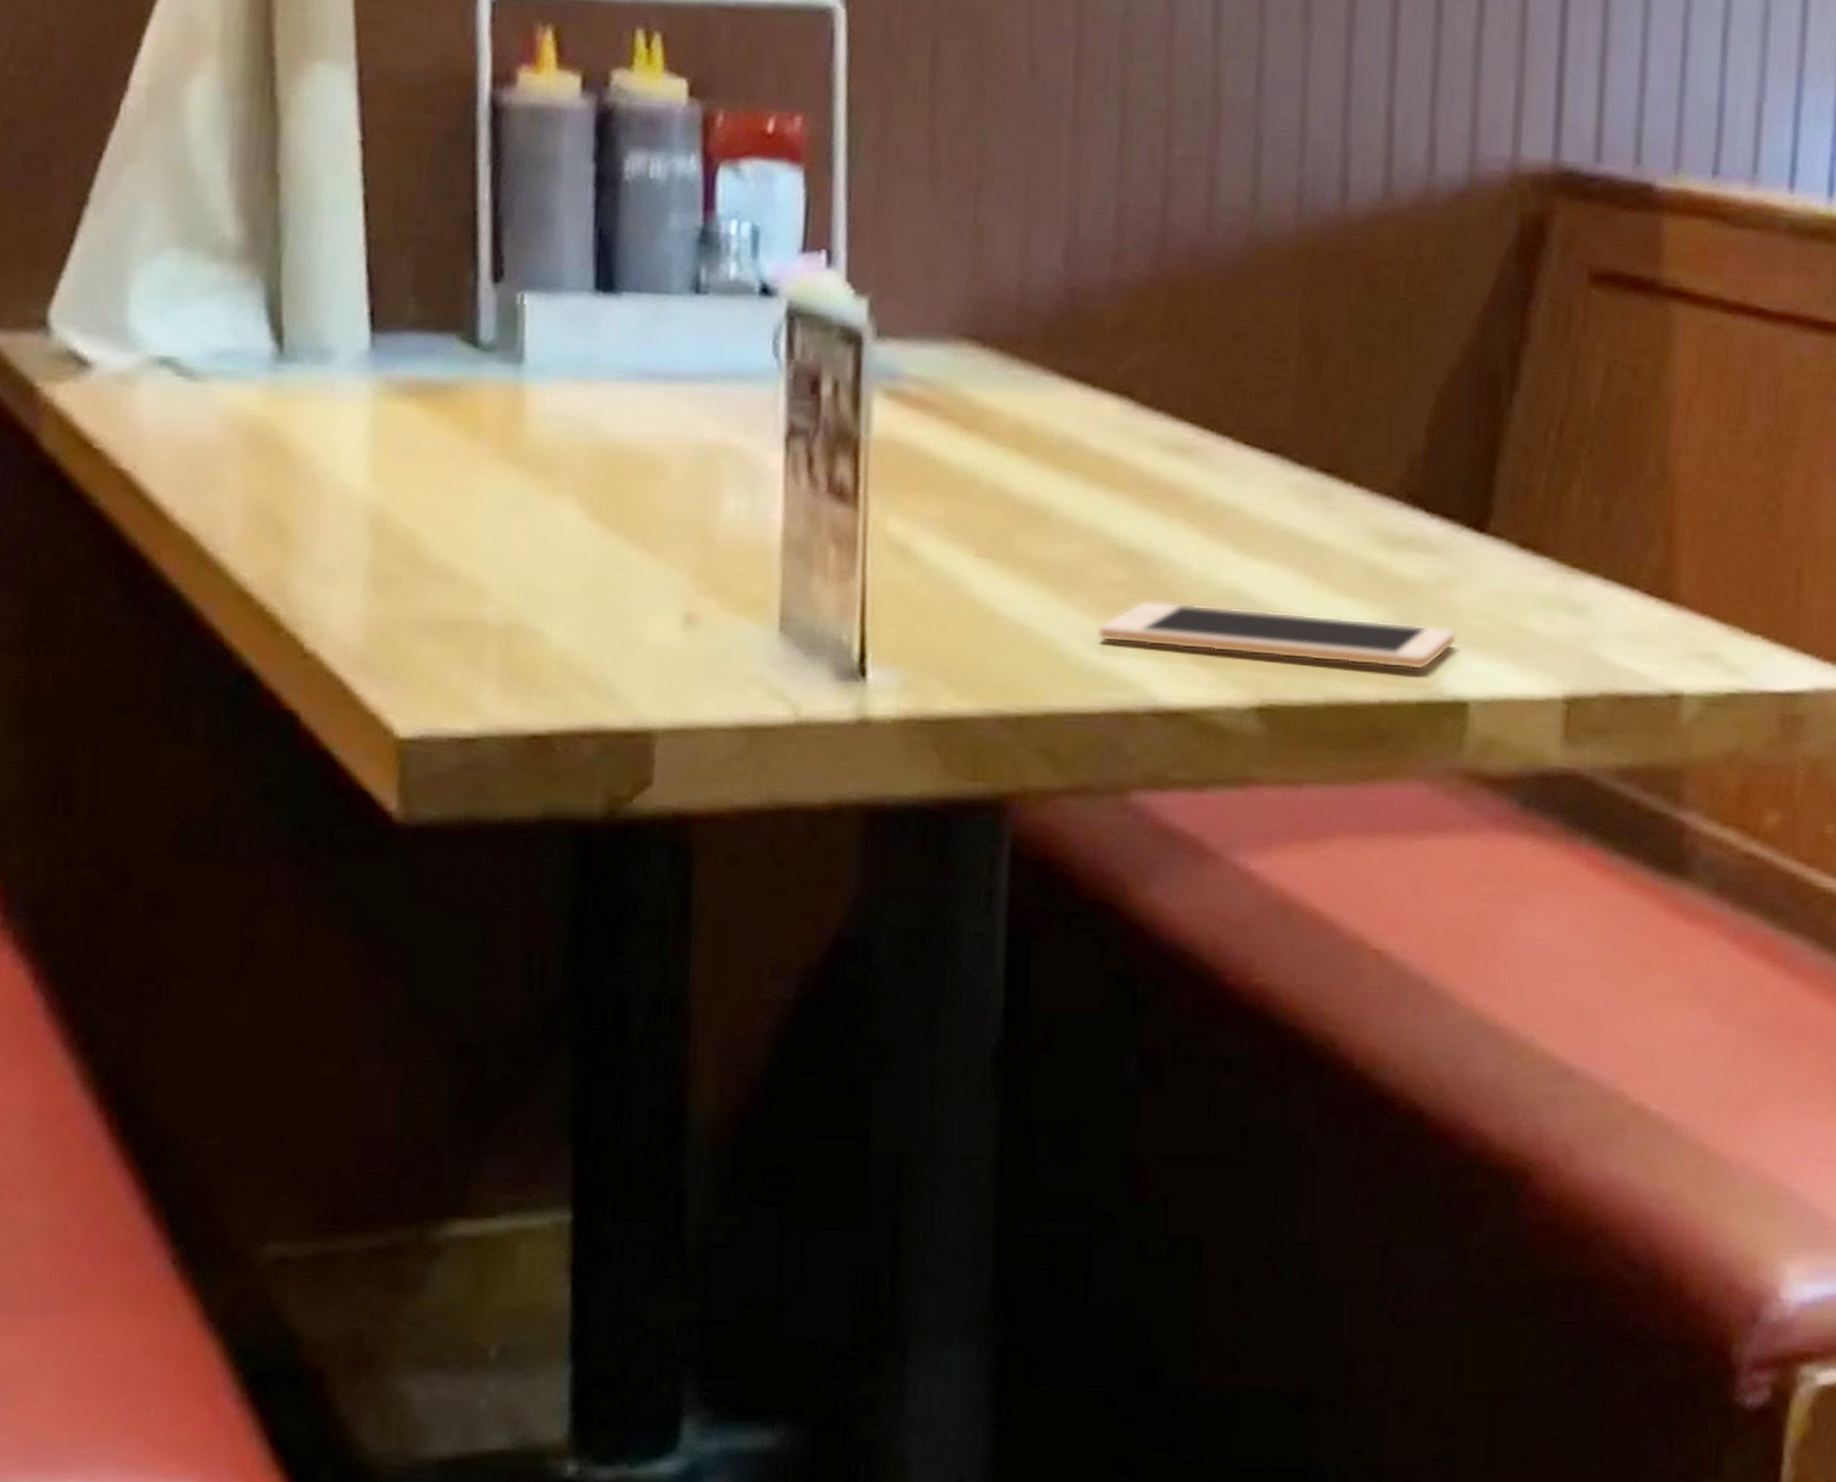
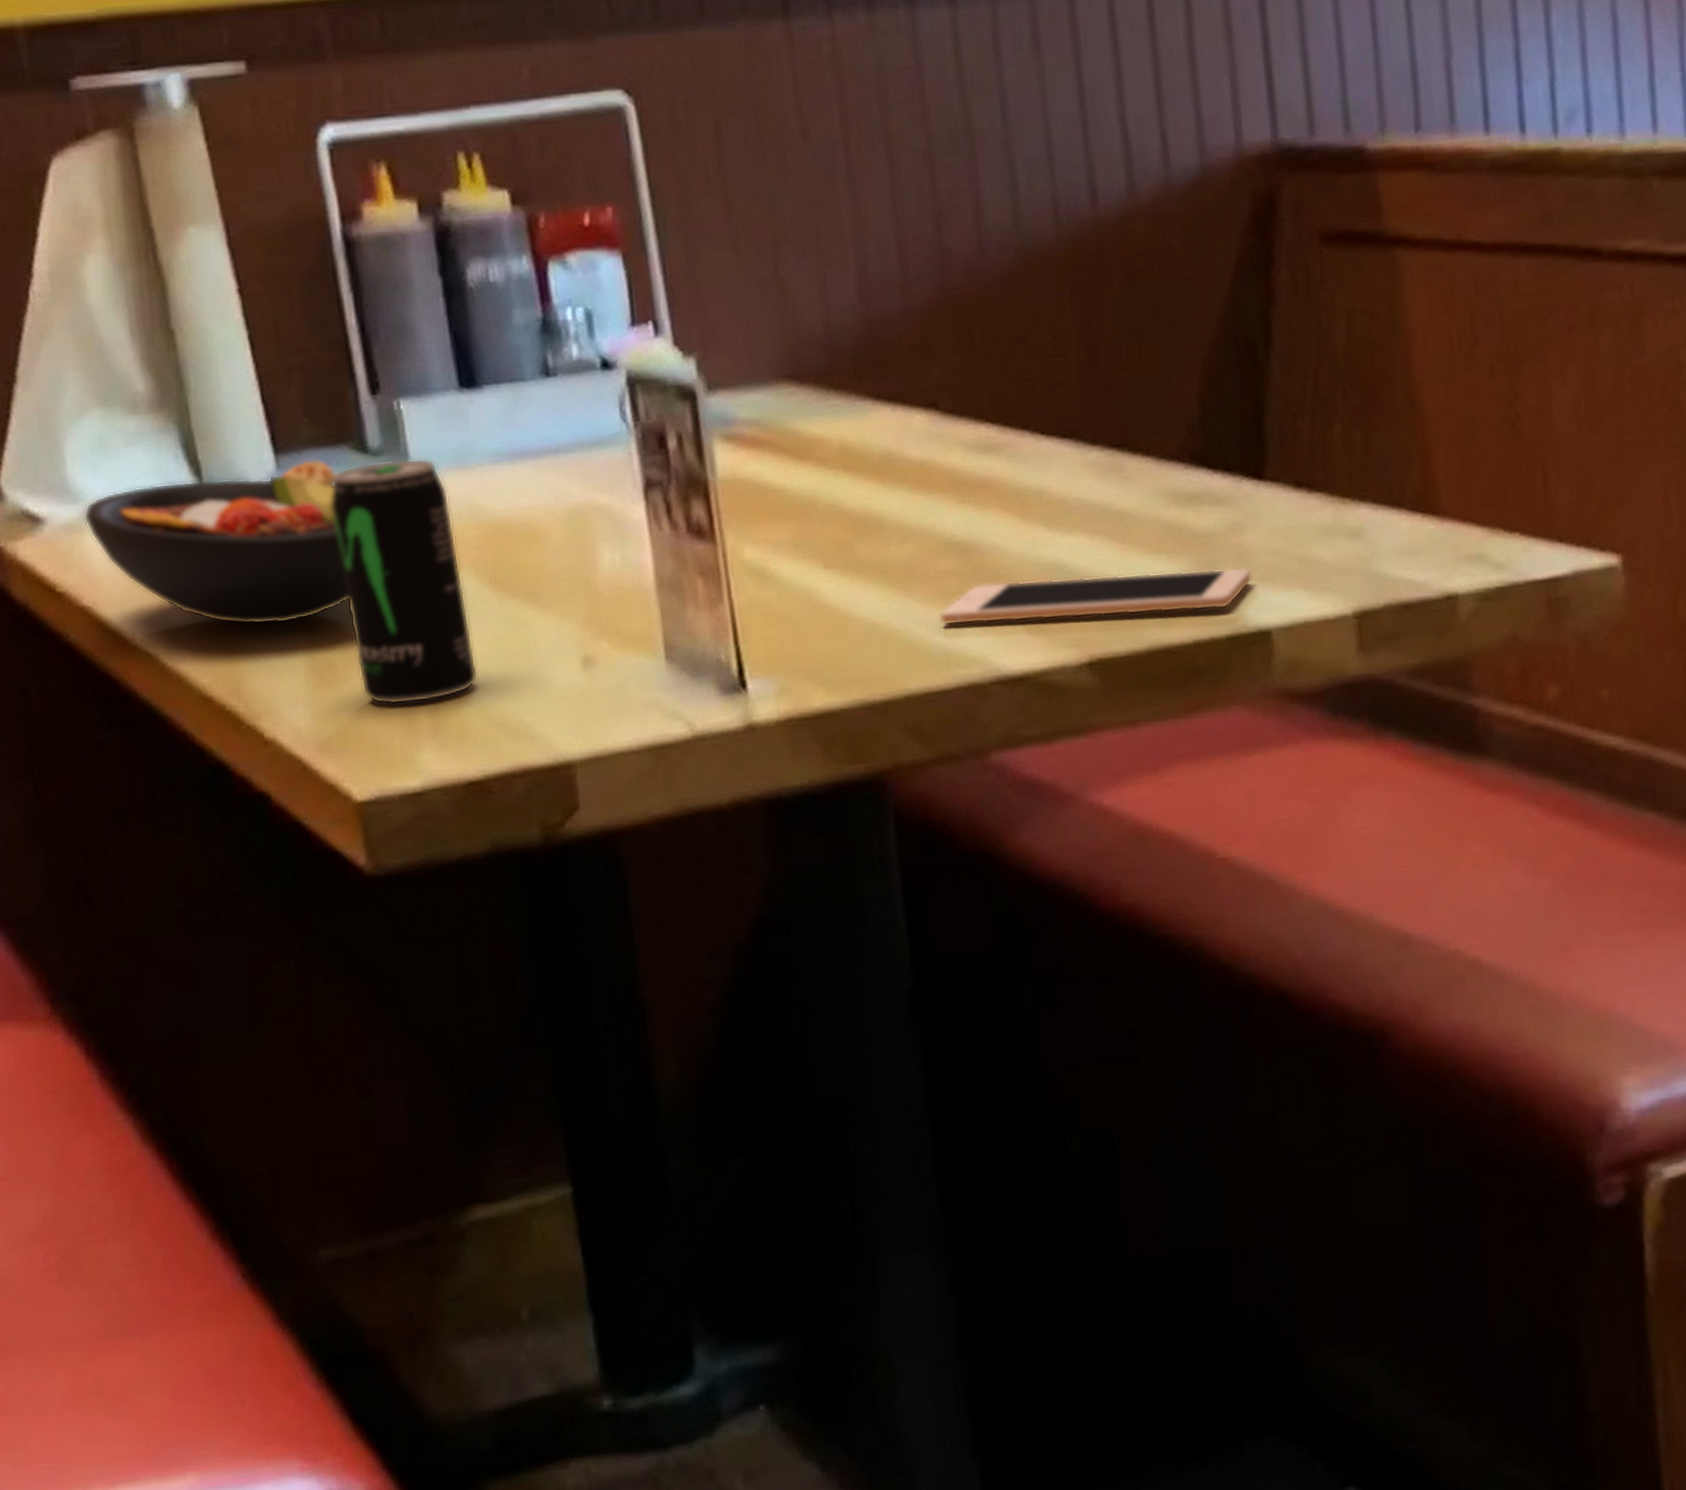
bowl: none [139,343,439,524] -> present [83,458,349,625]
beverage can: none [425,358,563,637] -> present [331,458,479,705]

